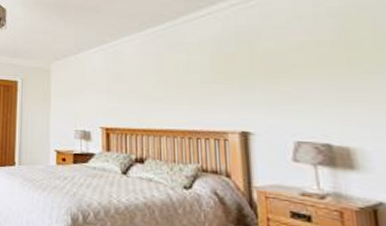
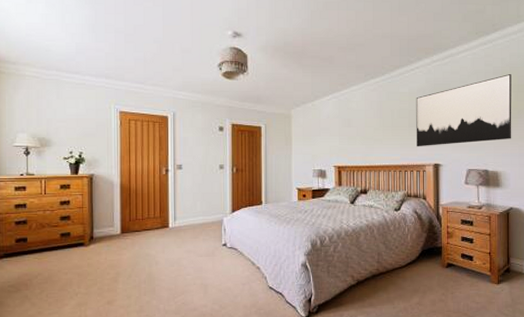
wall art: none [209,16,370,109] -> present [416,74,512,147]

